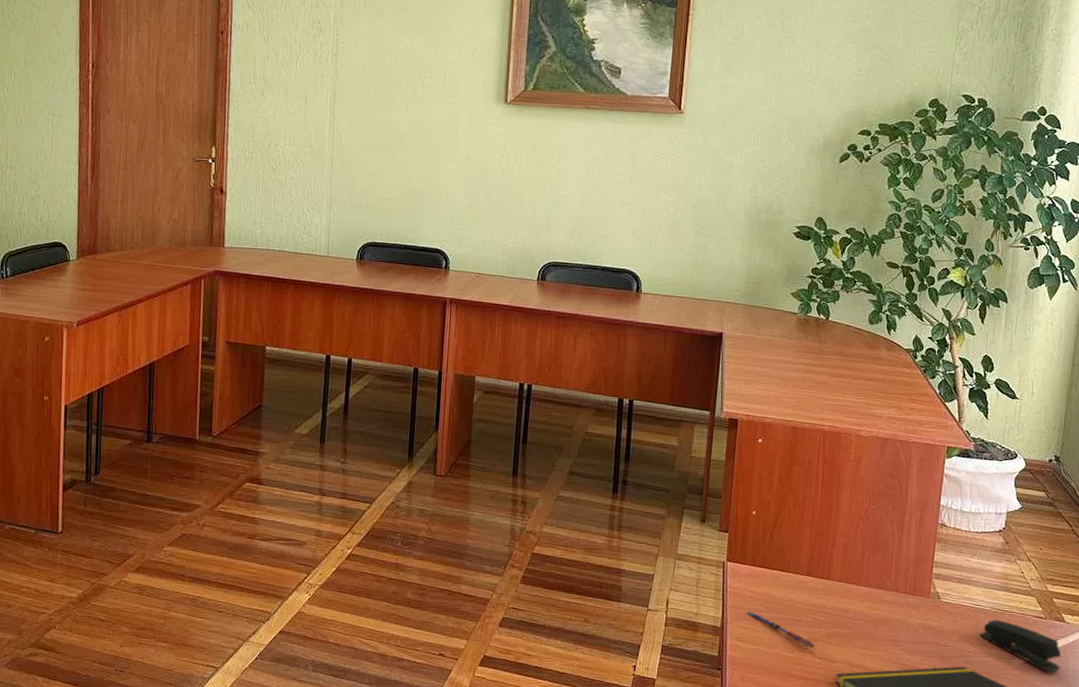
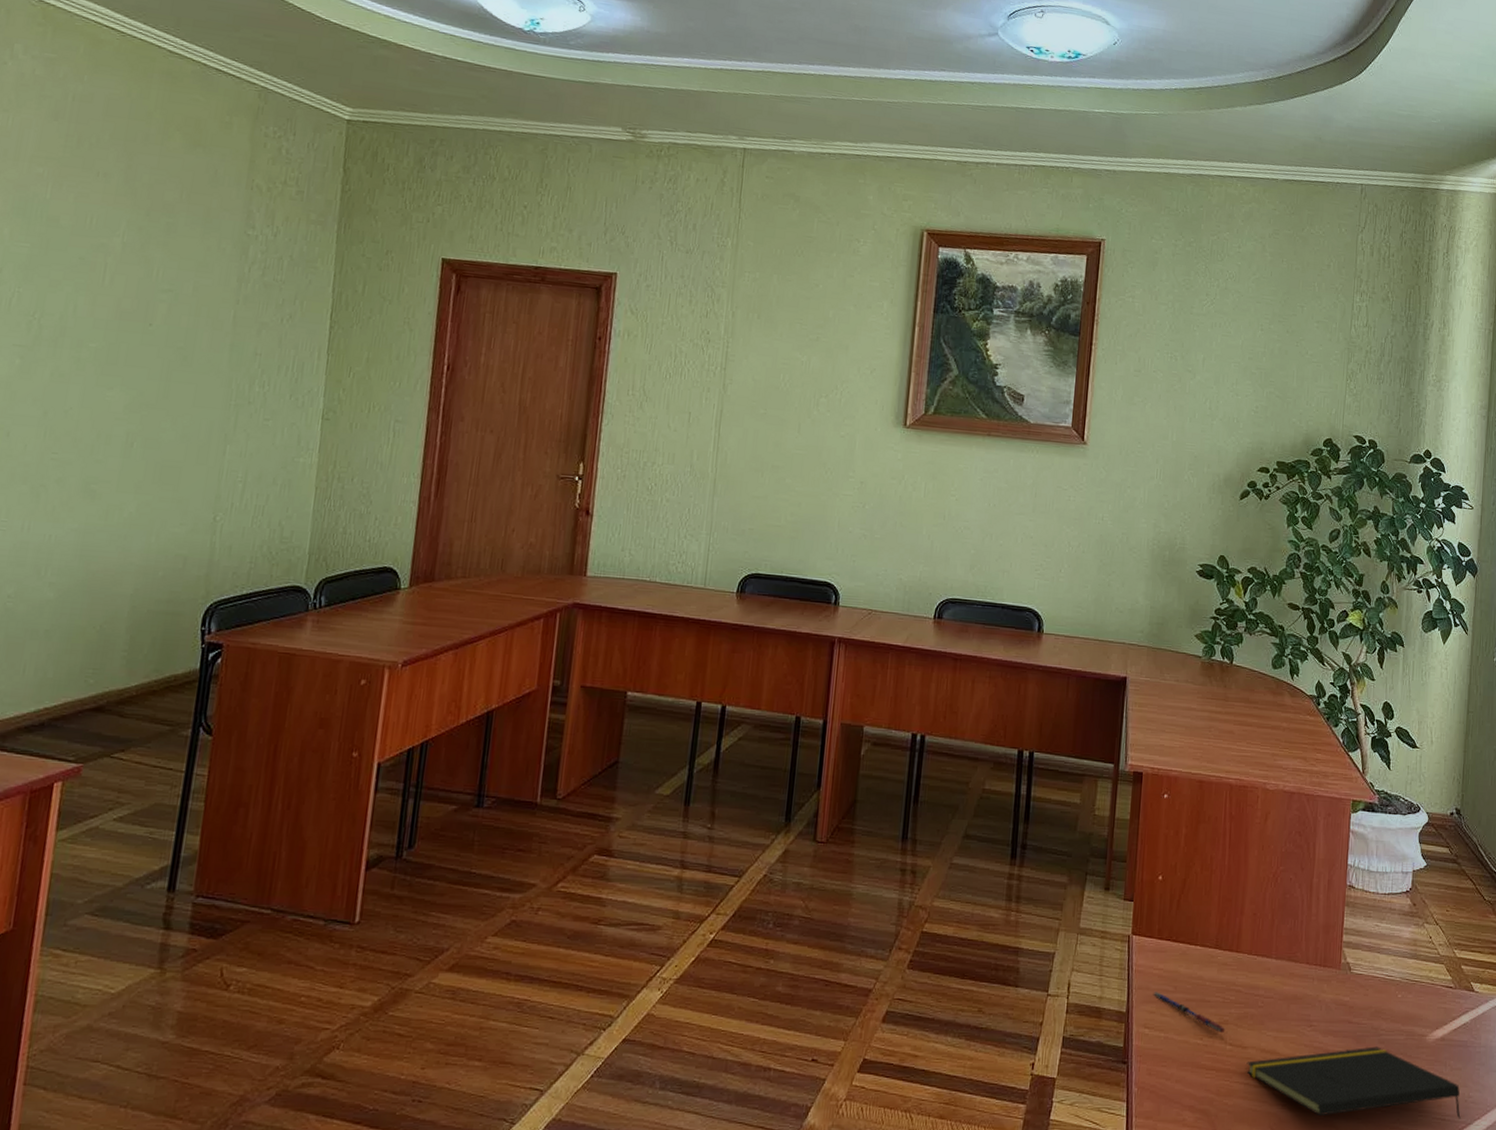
stapler: present [980,620,1062,673] -> none [1392,992,1473,1050]

